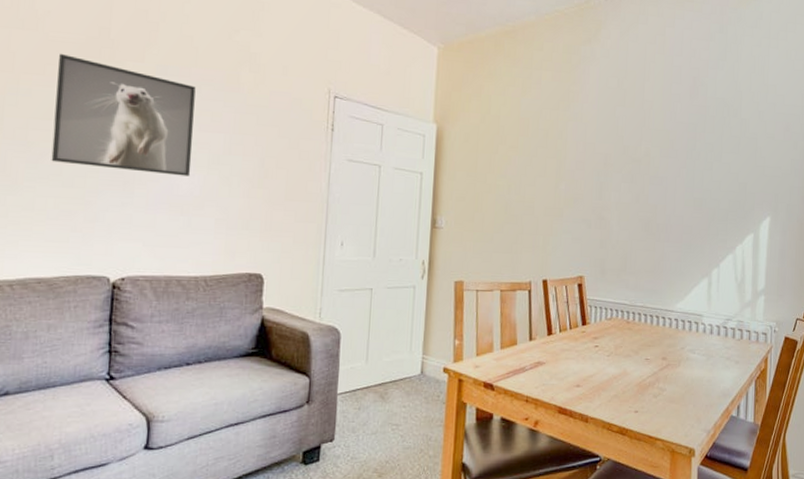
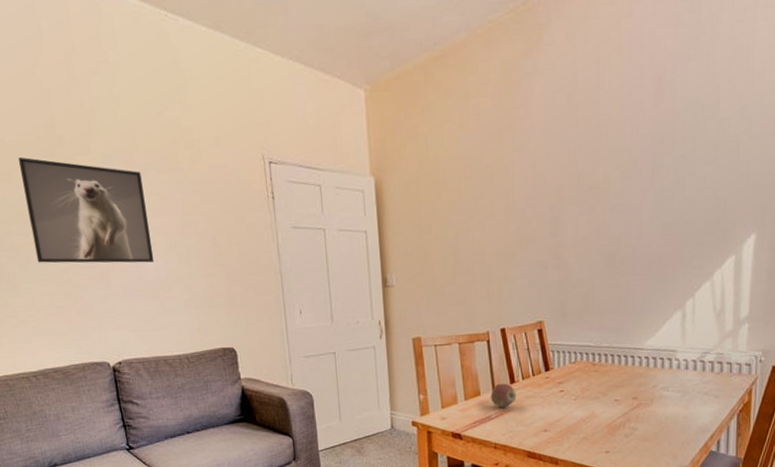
fruit: none [527,334,553,359] -> present [490,383,516,407]

